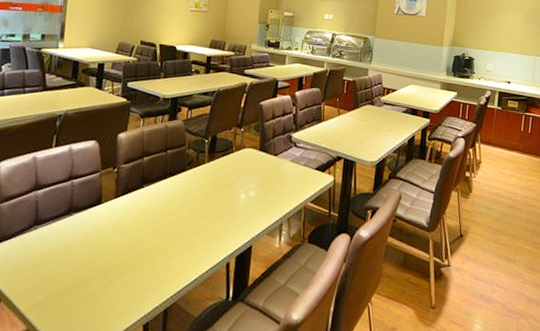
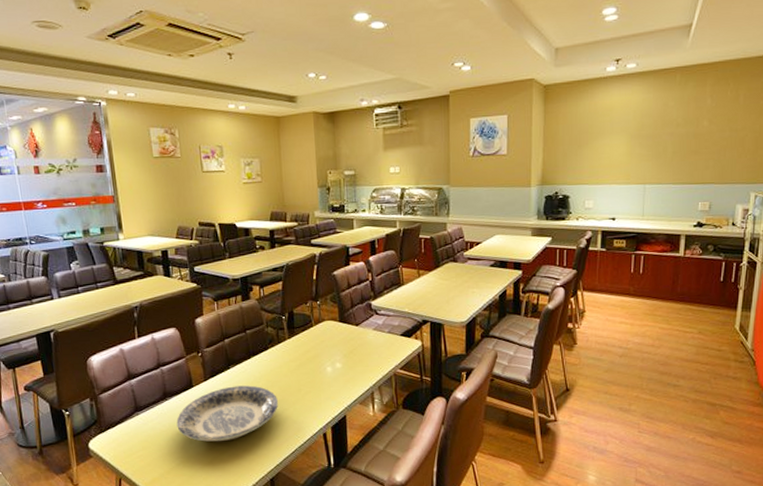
plate: none [75,206,186,265] -> present [176,385,278,442]

